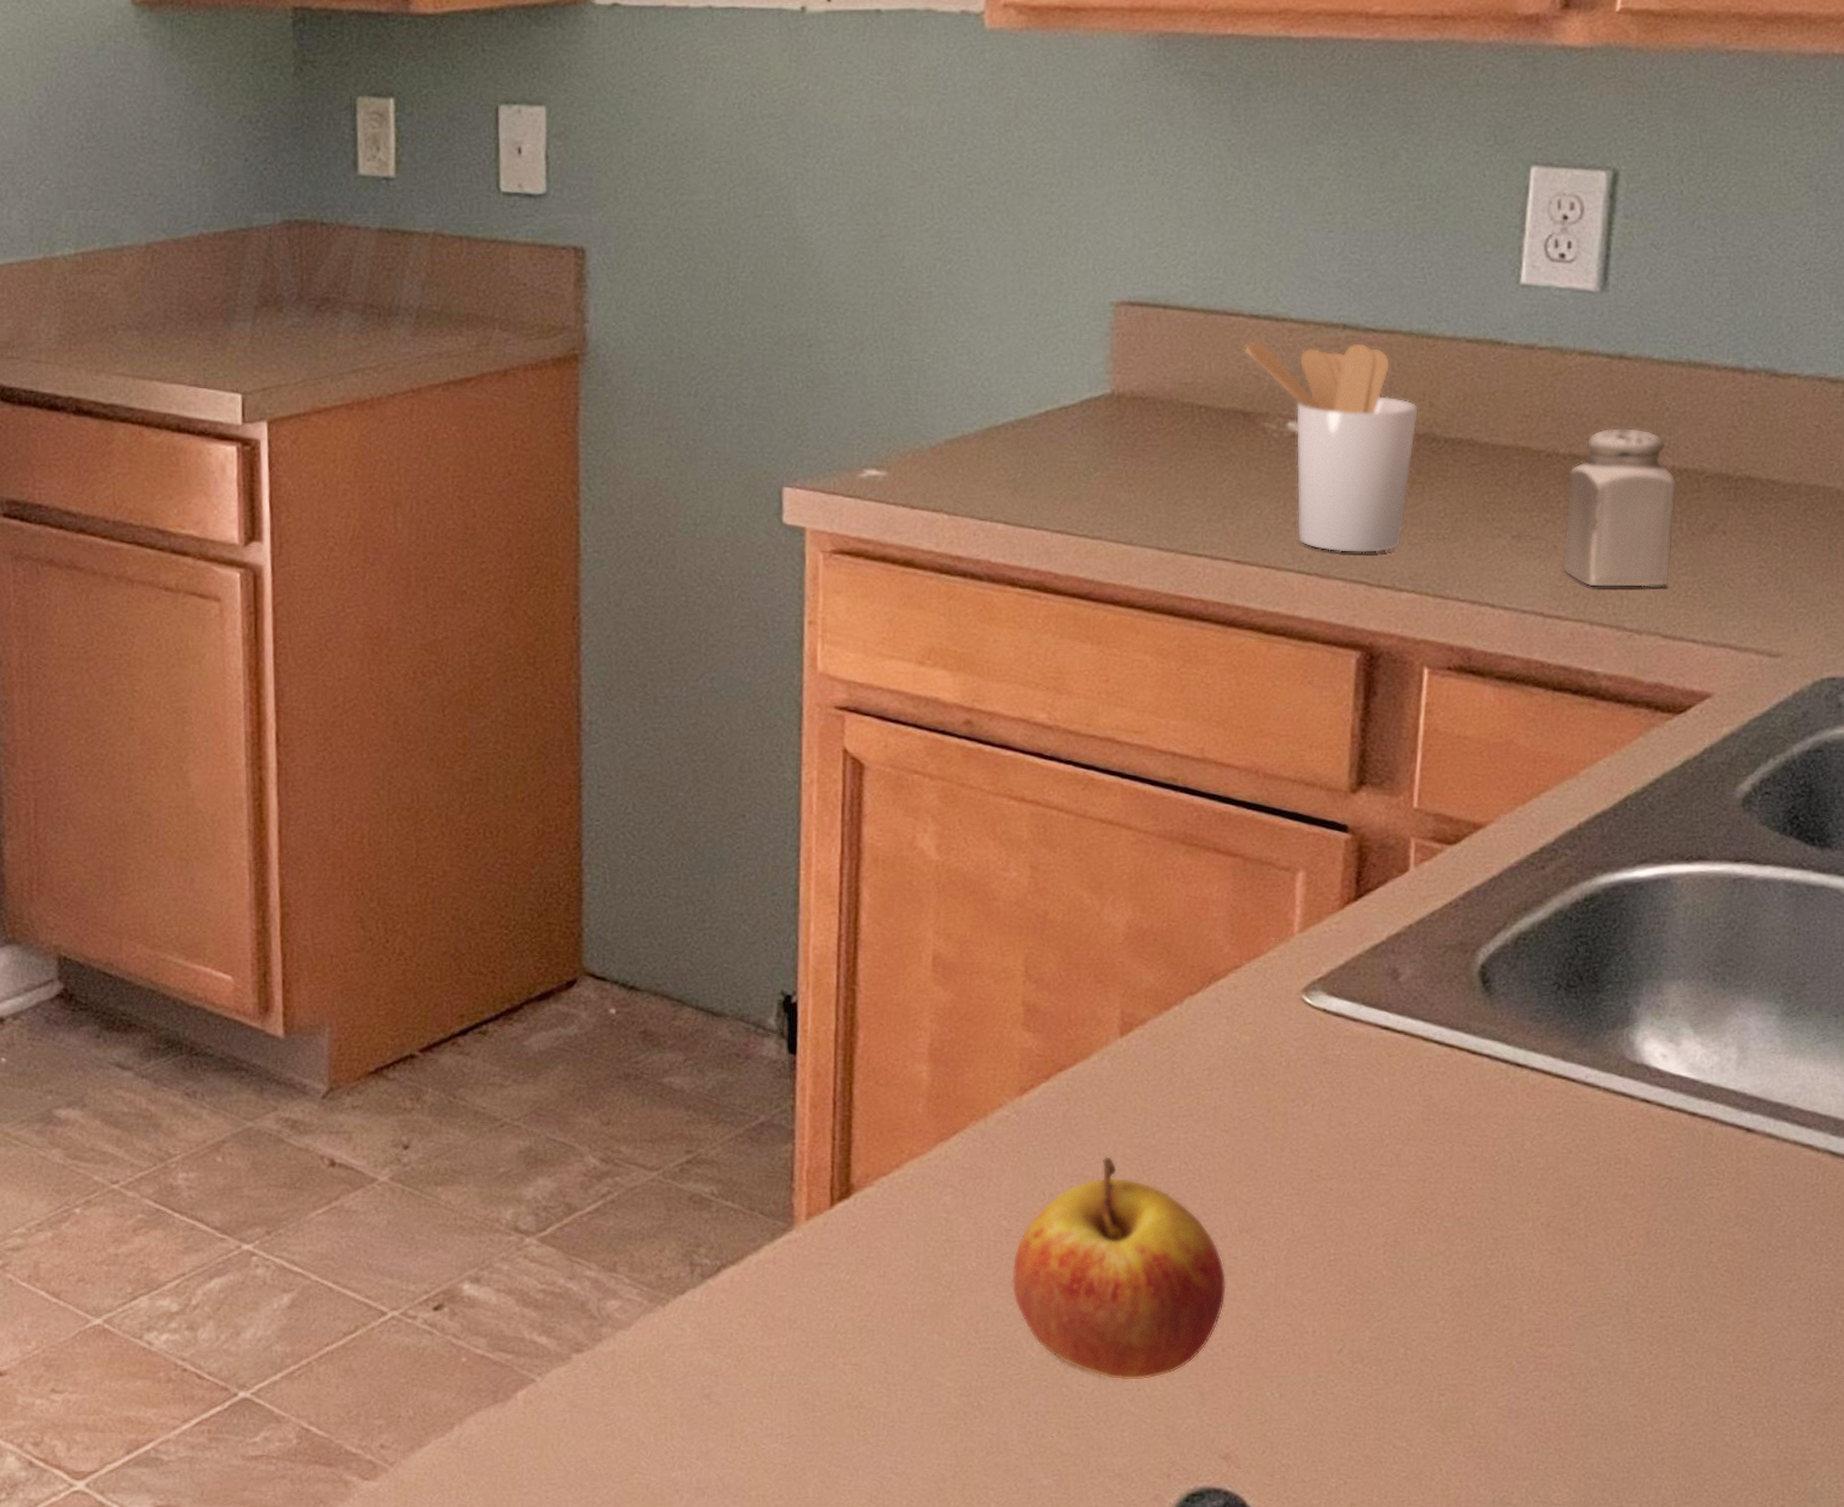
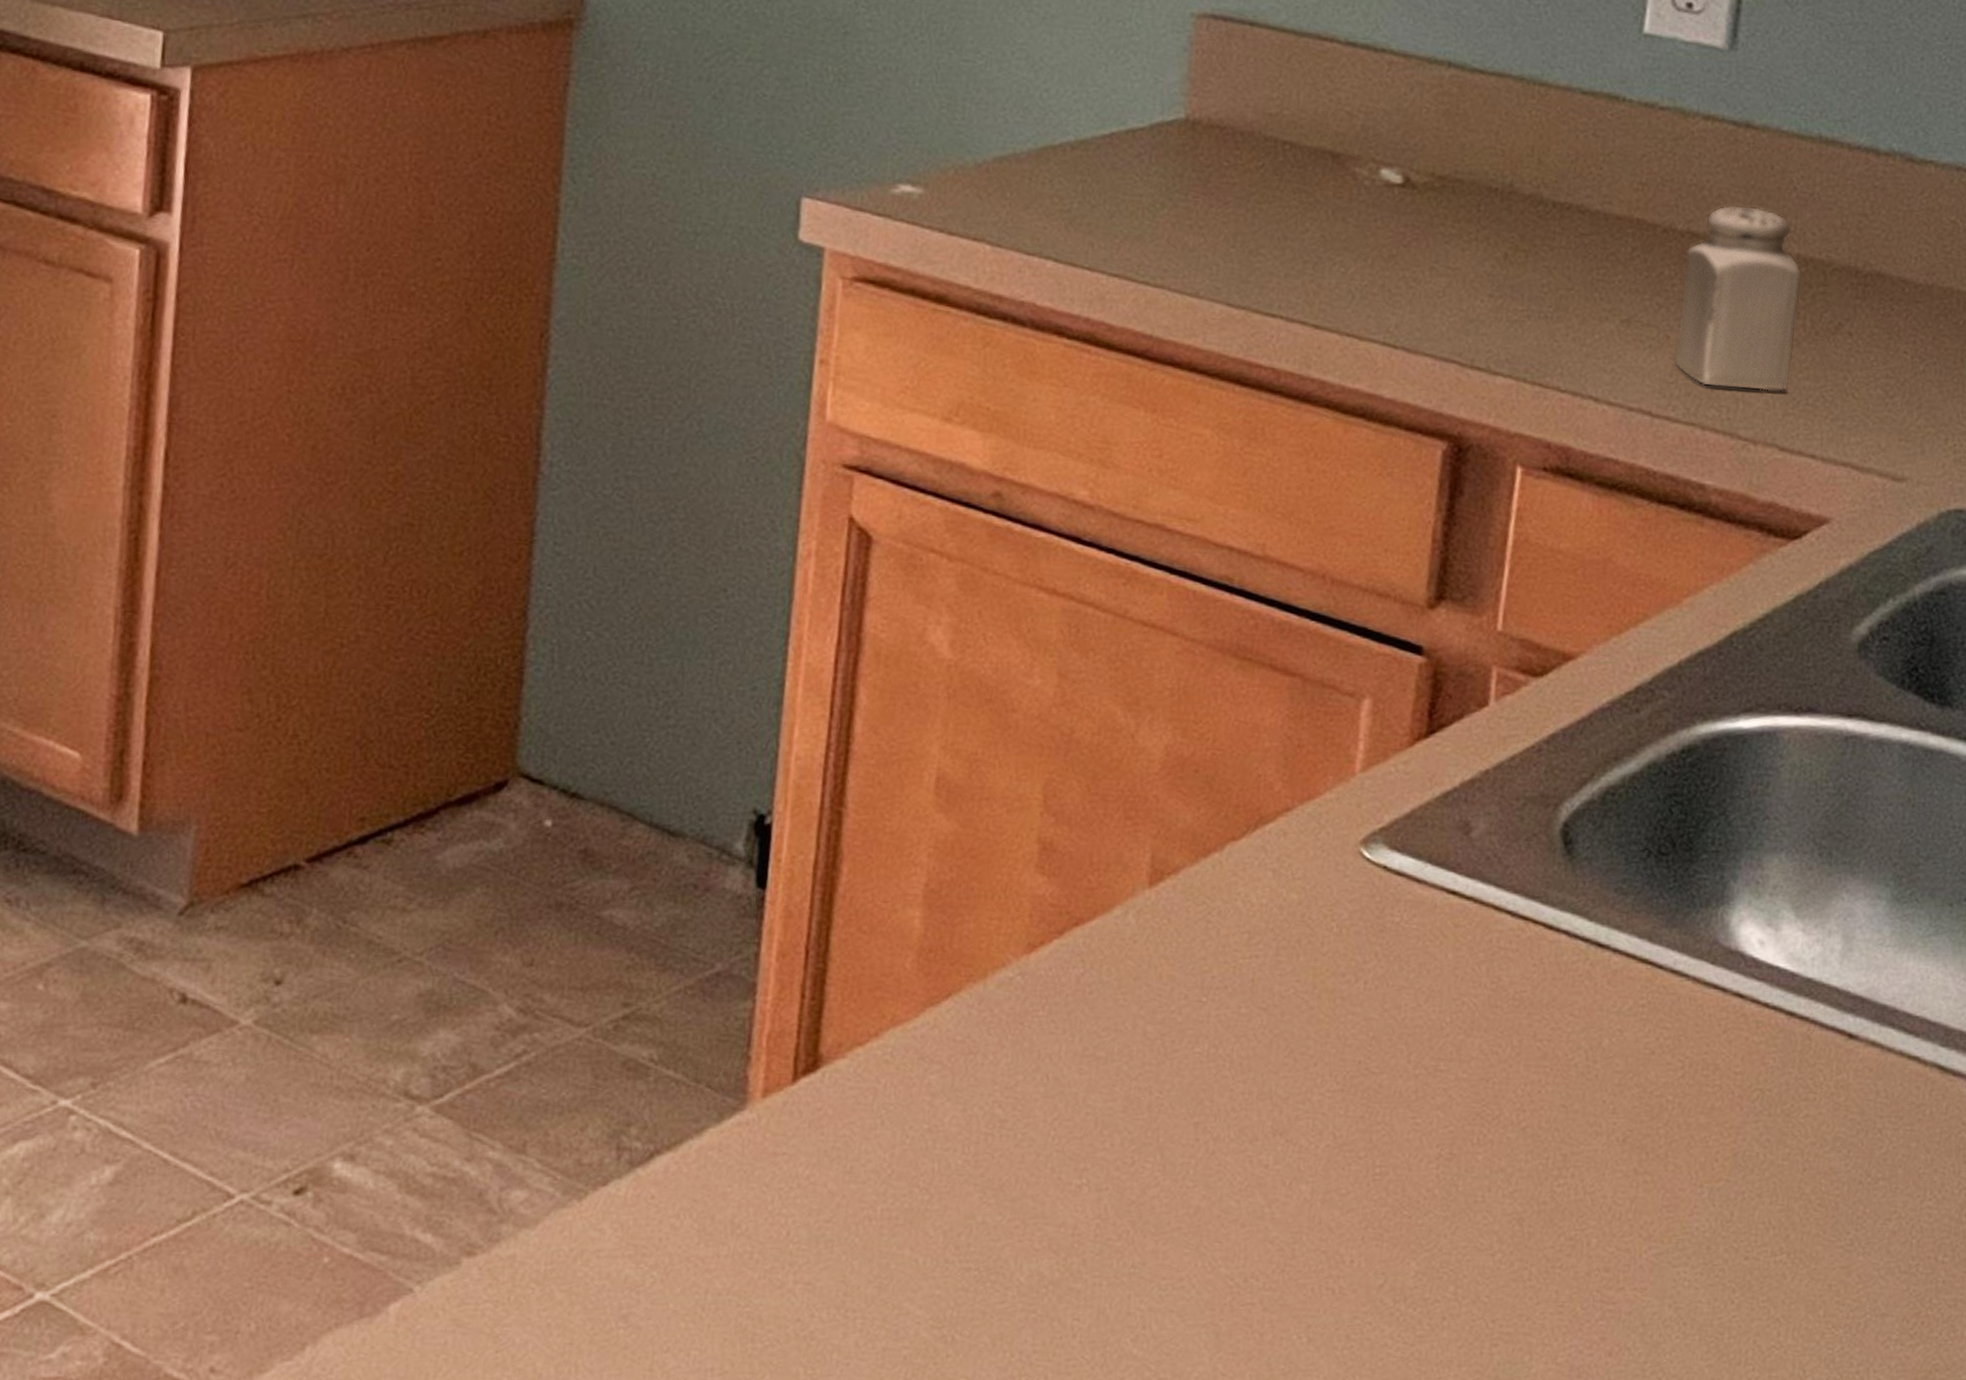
apple: present [1012,1157,1227,1381] -> none [1002,1034,1255,1316]
utensil holder: present [1244,339,1419,554] -> none [1337,69,1526,329]

